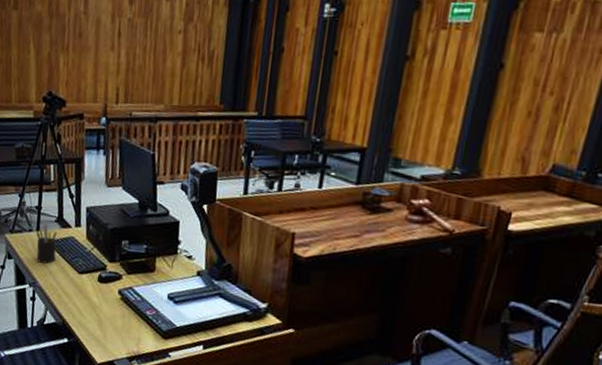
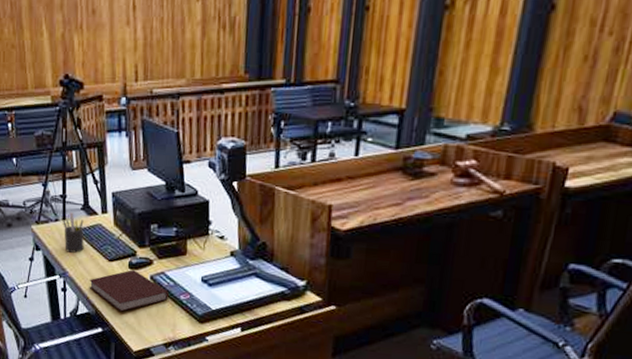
notebook: none [57,283,135,324] -> present [89,270,169,312]

